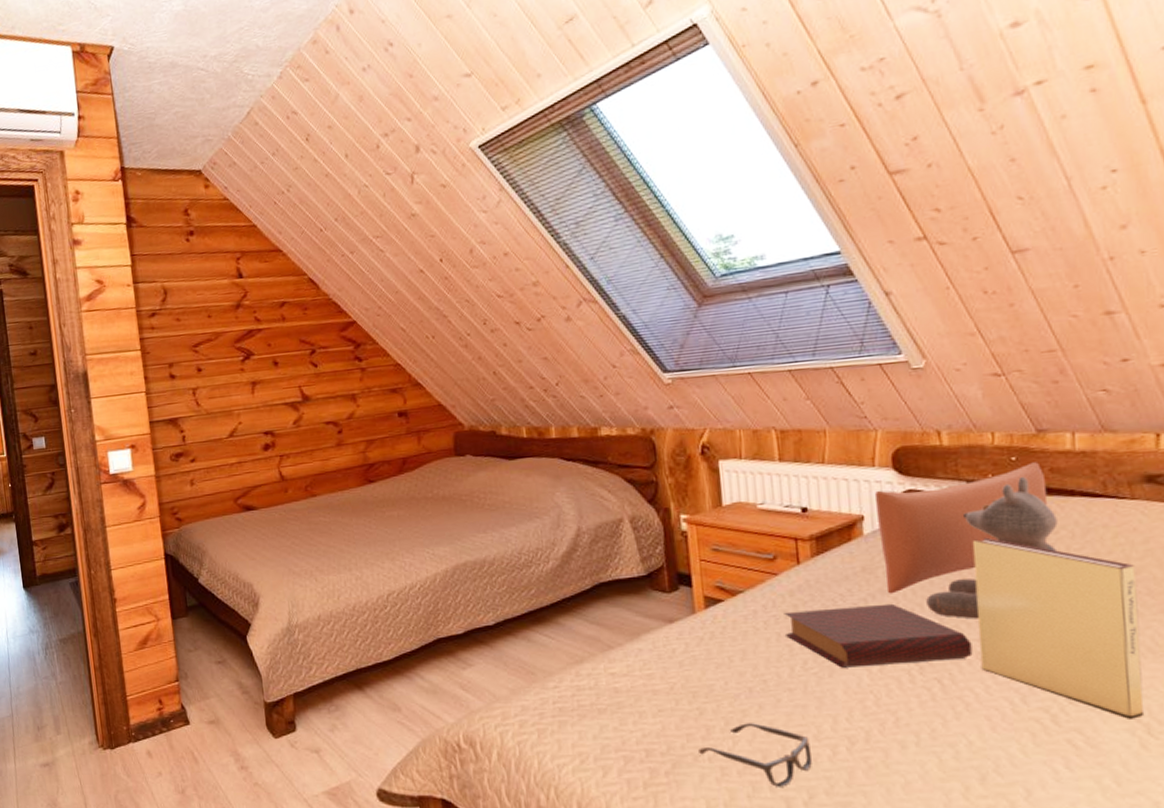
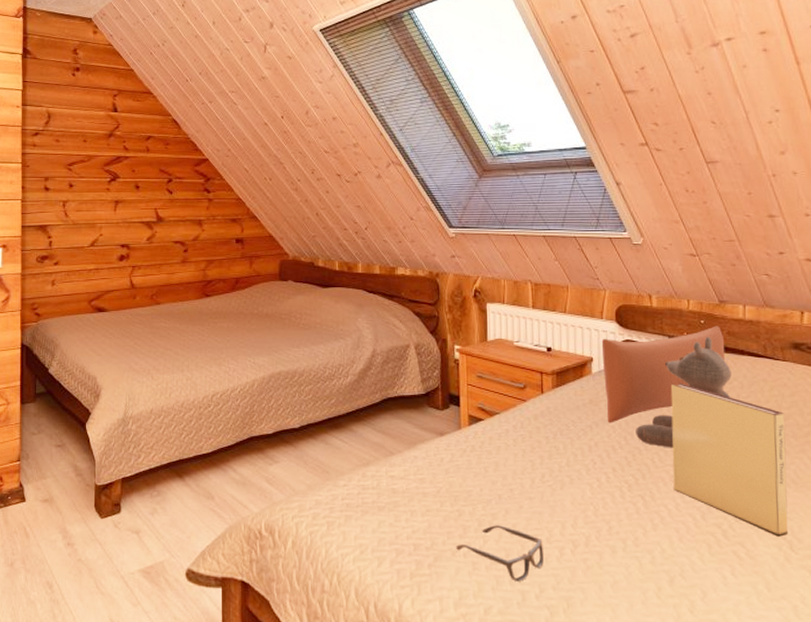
book: present [784,603,973,668] -> none [529,431,668,483]

